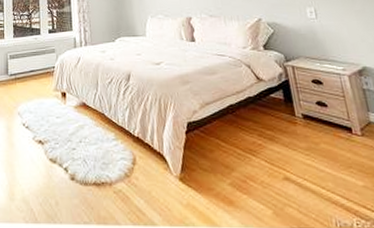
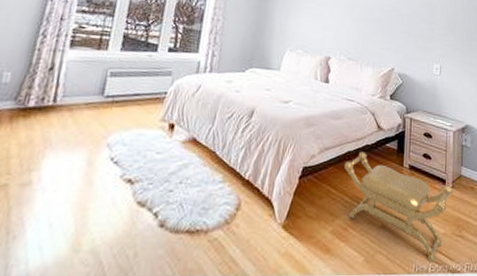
stool: none [229,104,366,219] -> present [344,151,453,263]

